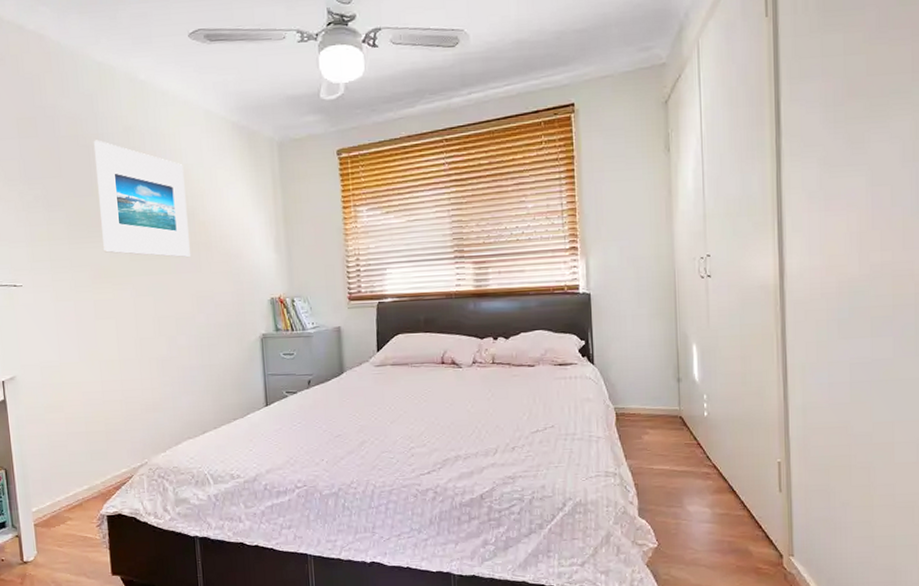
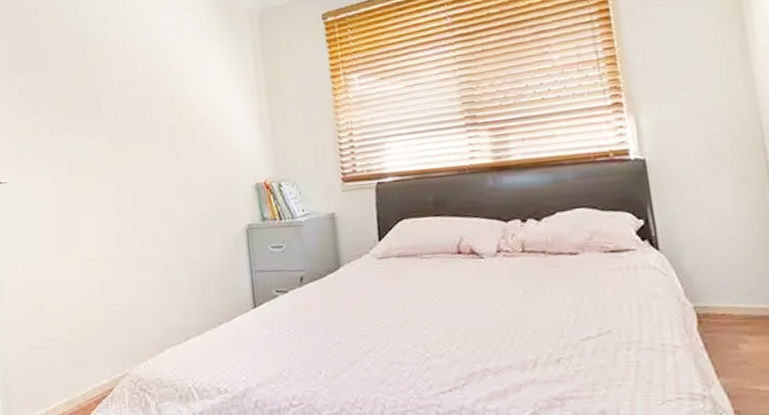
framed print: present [93,140,190,258] -> none [74,28,170,144]

